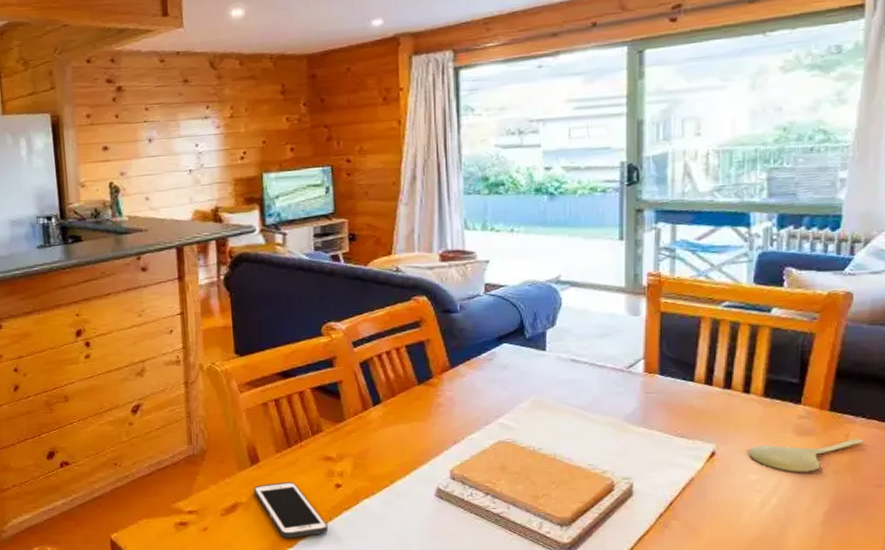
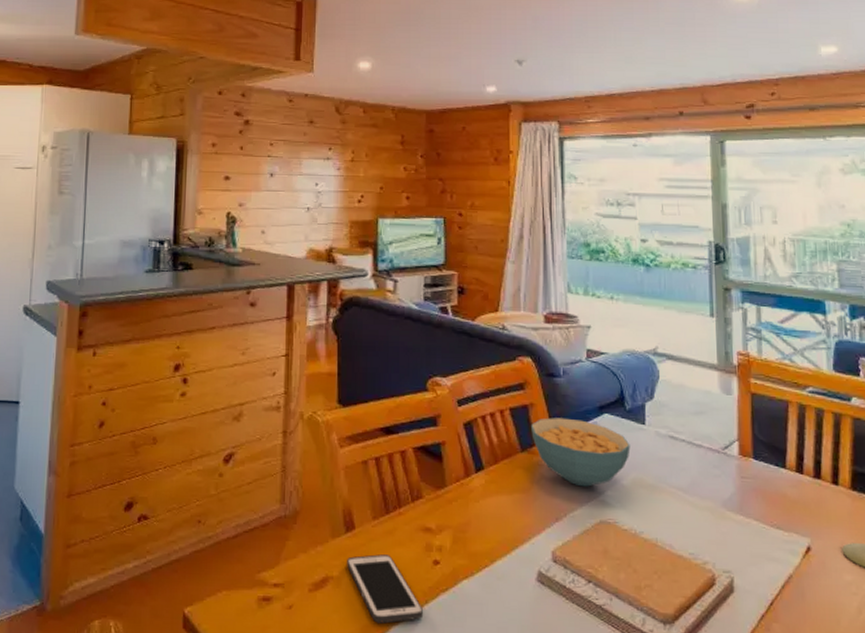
cereal bowl: none [428,350,530,412] -> present [531,418,631,487]

